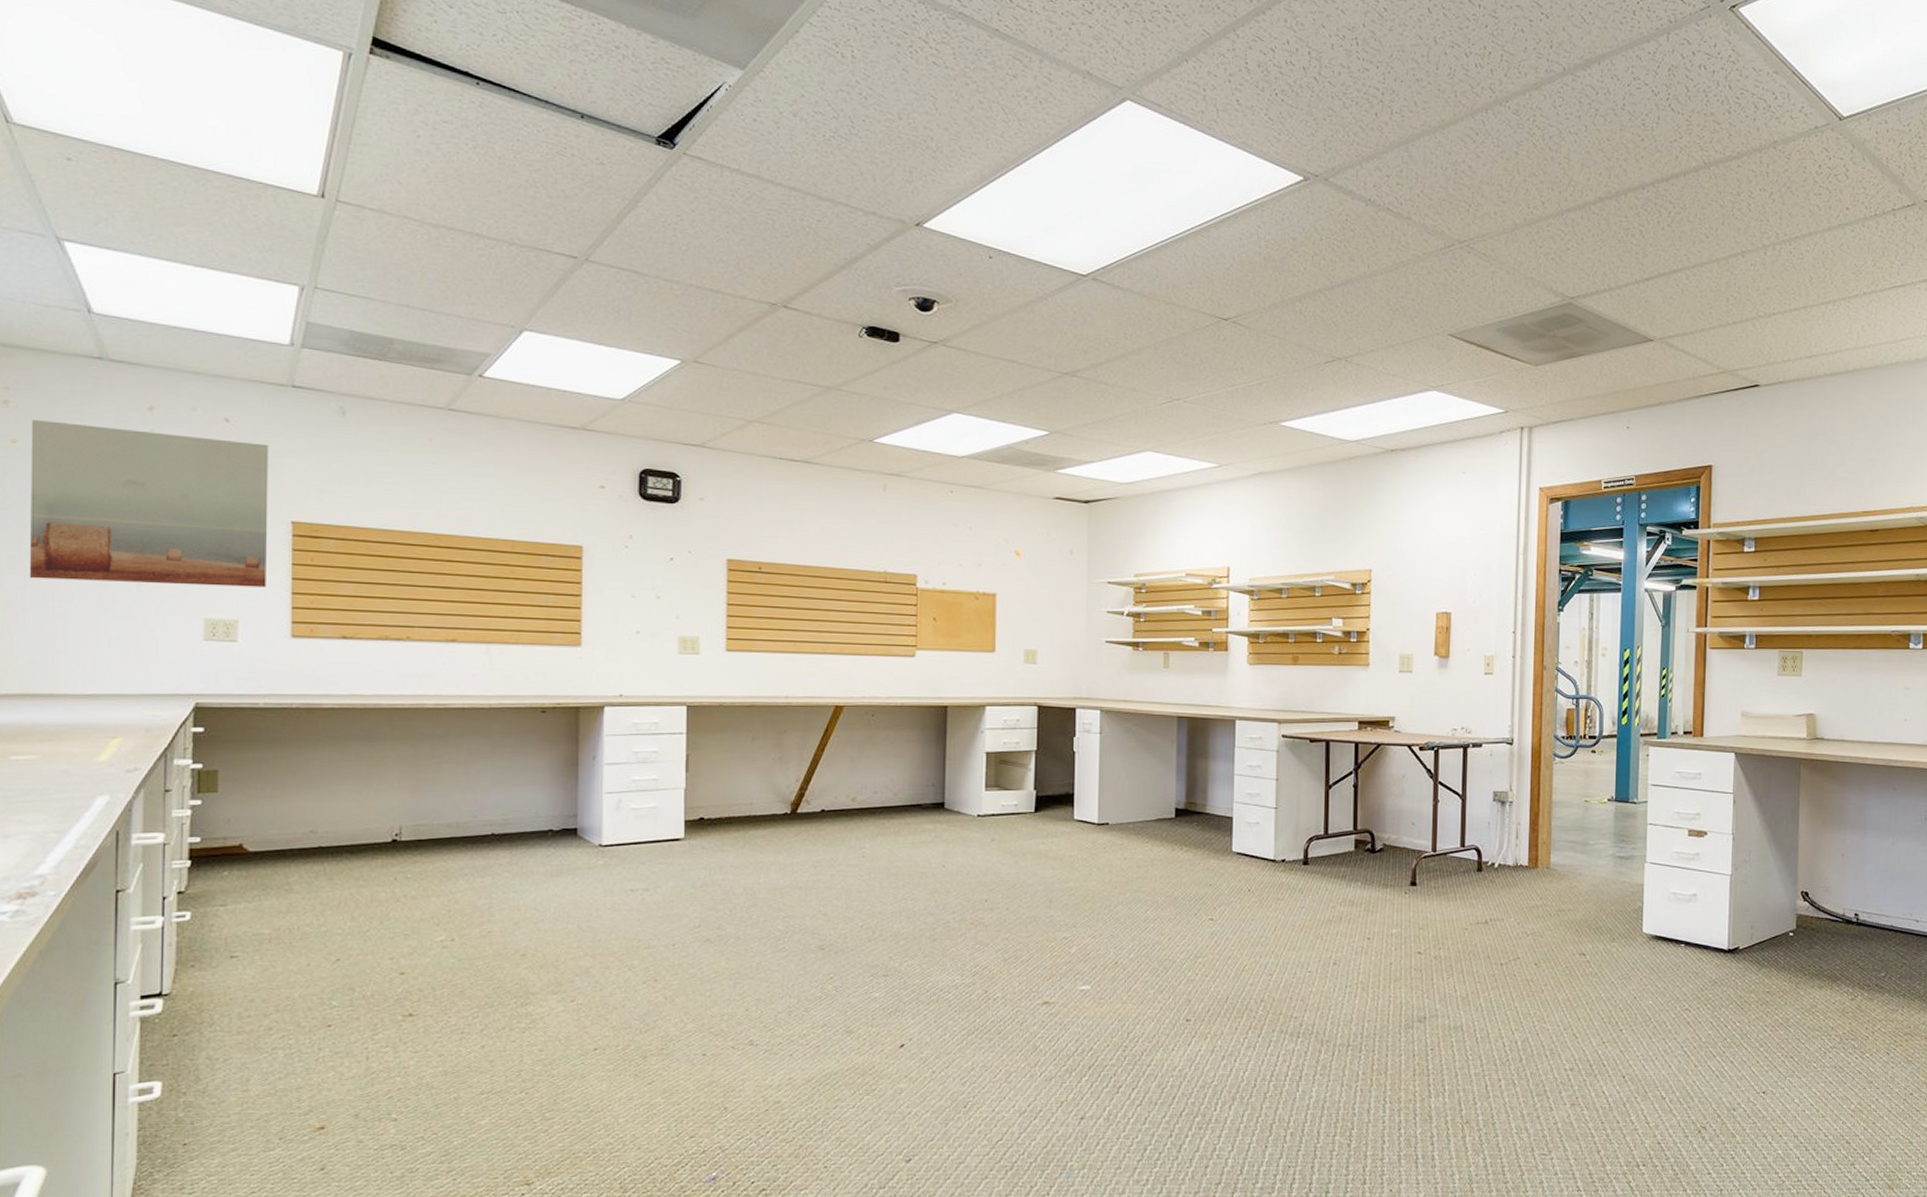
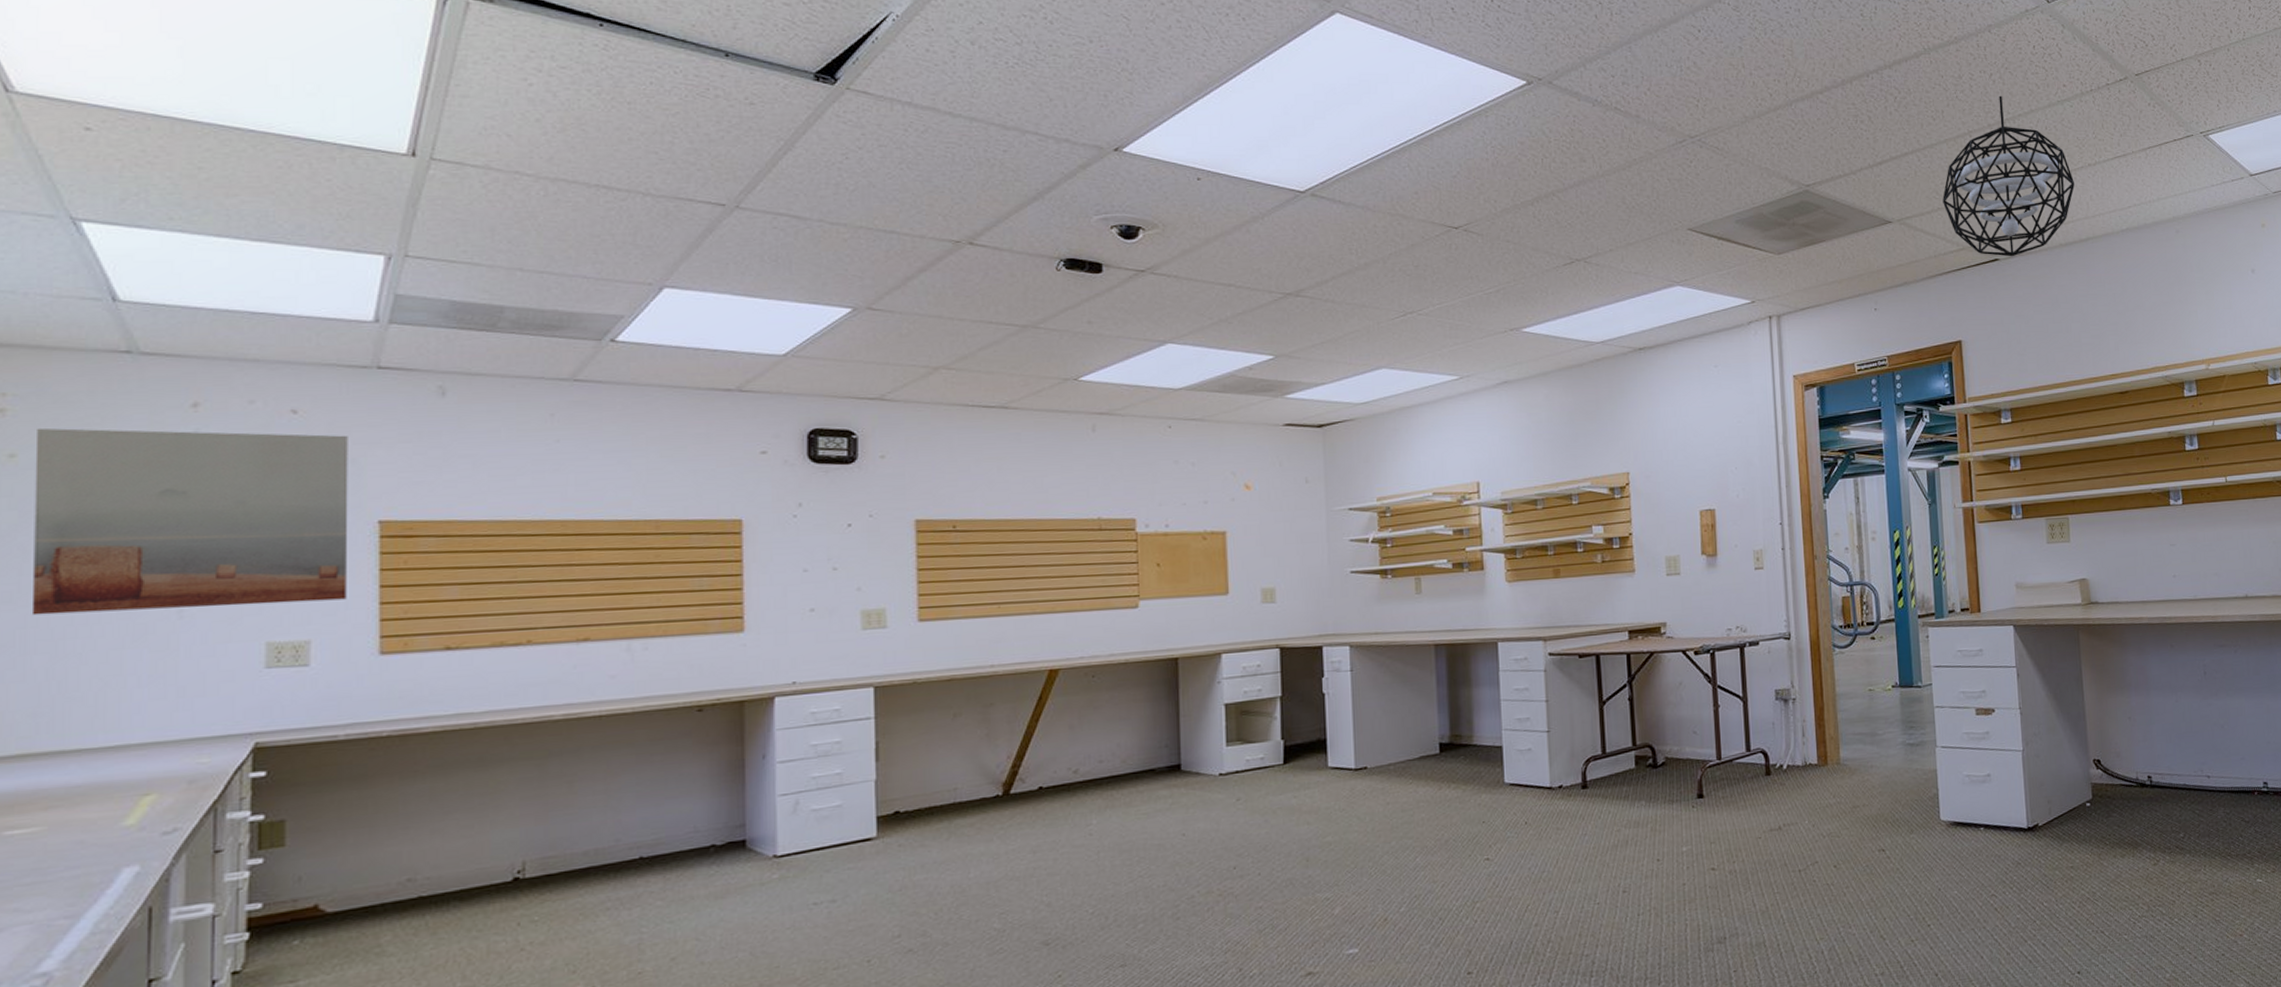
pendant light: none [1707,215,1847,384] -> present [1942,95,2074,257]

